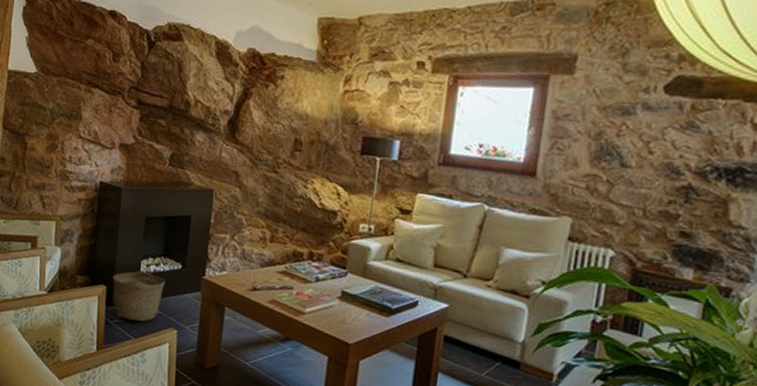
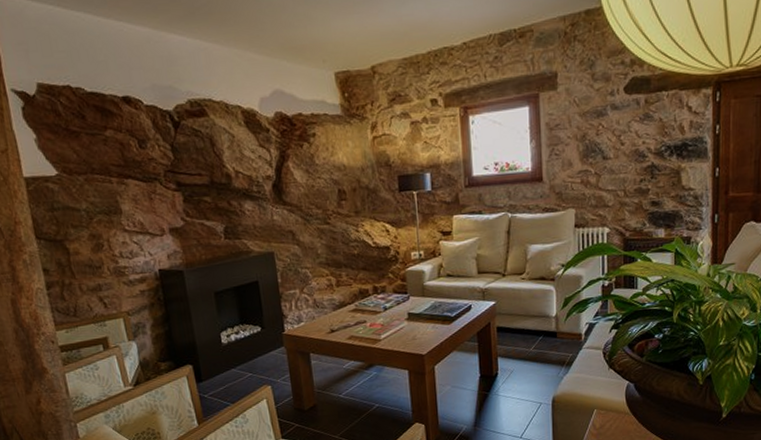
basket: present [112,270,166,322] -> none [196,341,249,390]

